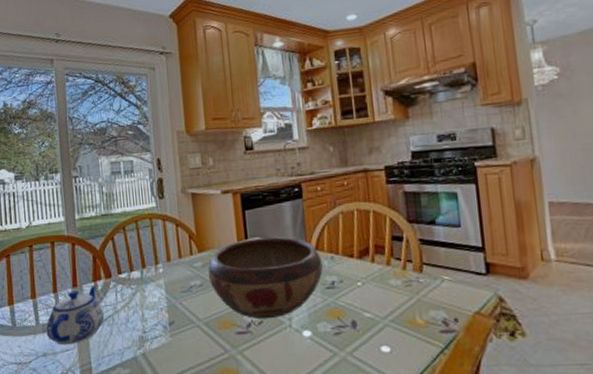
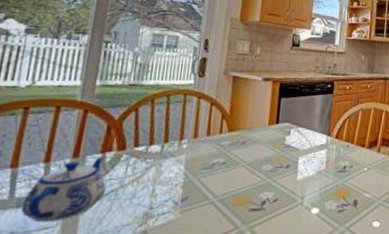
decorative bowl: present [207,237,323,319] -> none [233,124,339,197]

